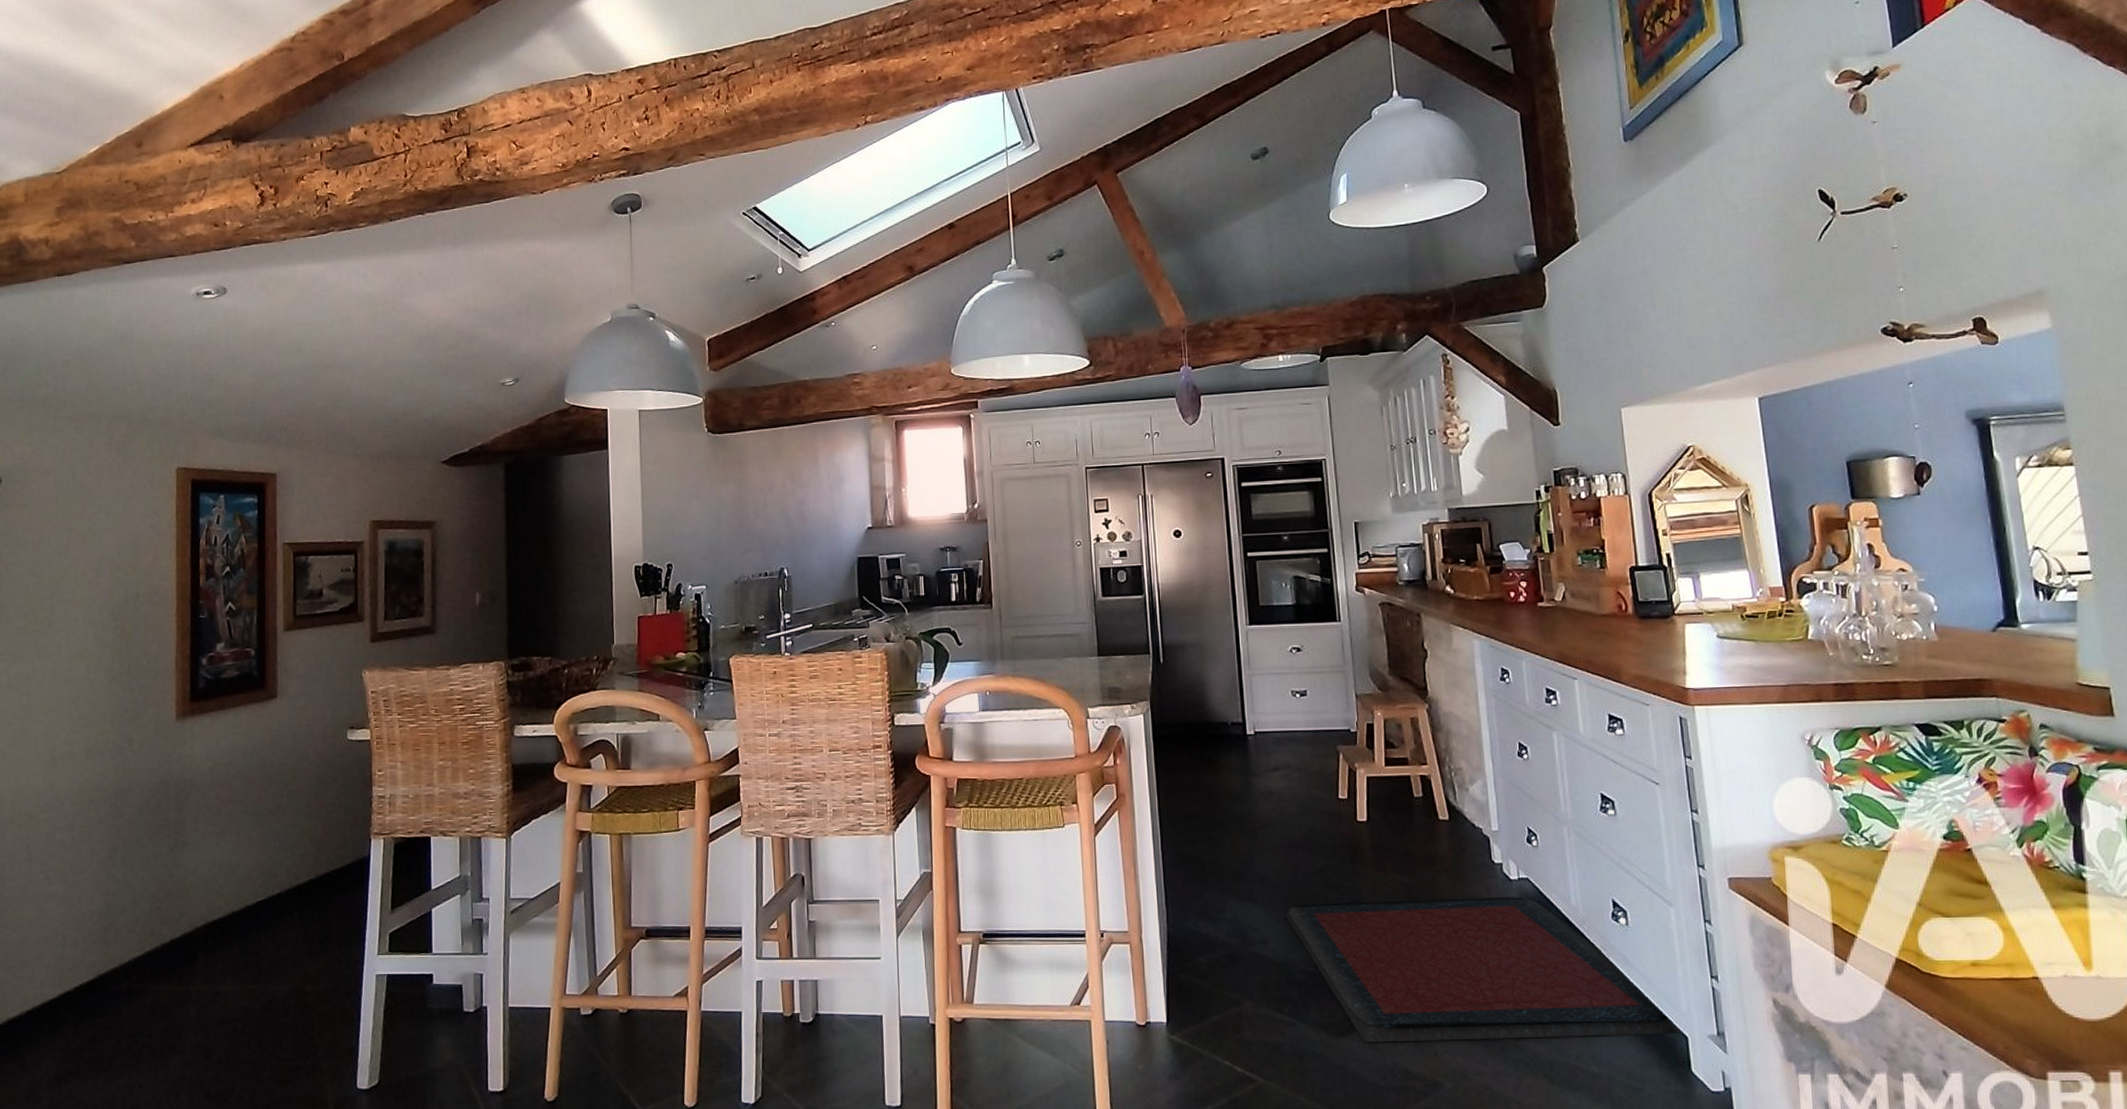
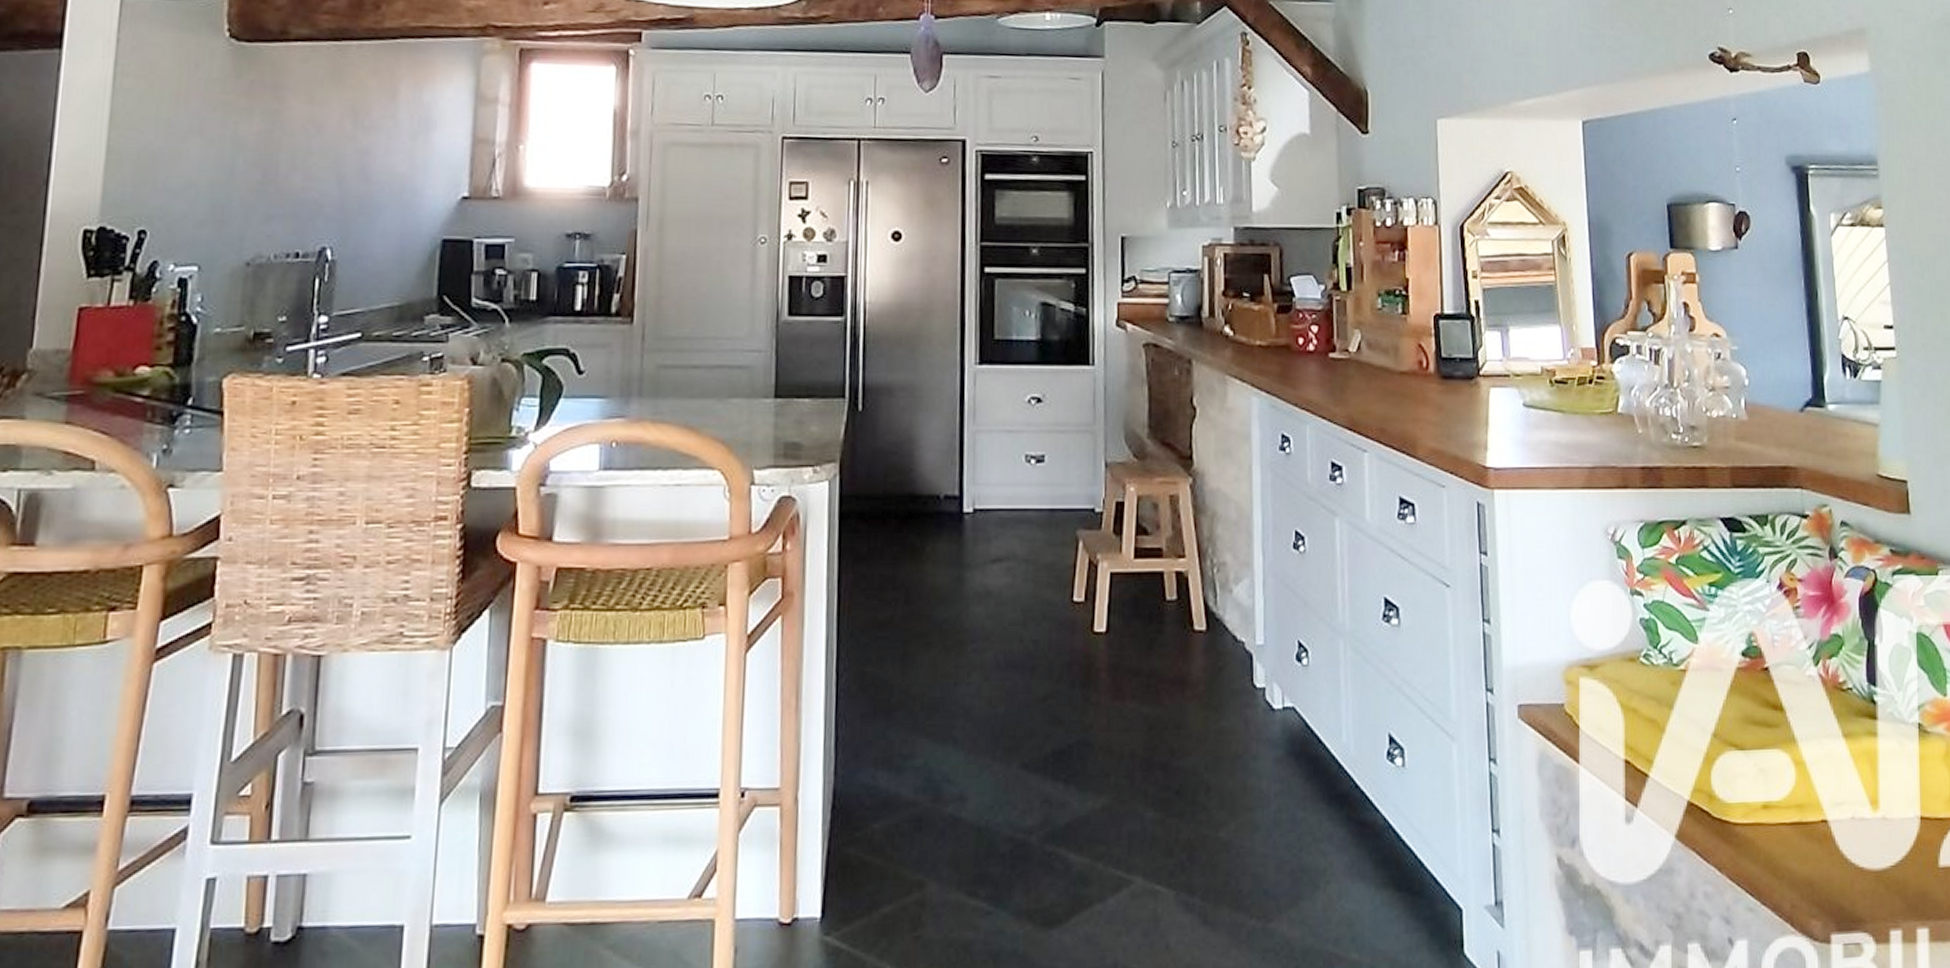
doormat: present [1284,897,1682,1043] -> none [991,732,1456,935]

